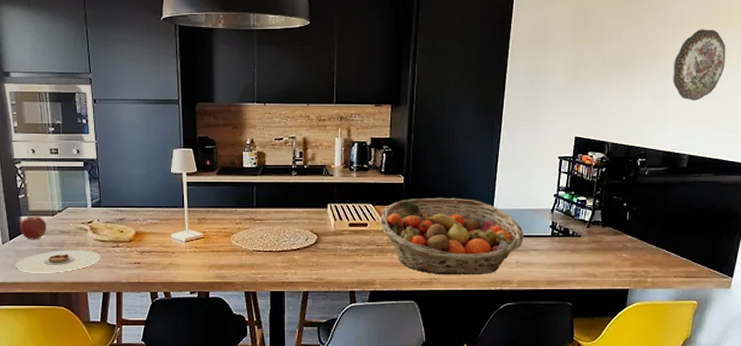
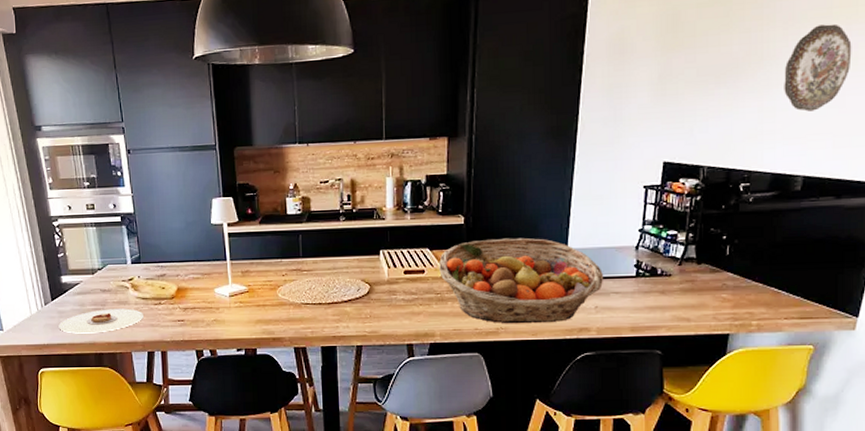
apple: present [20,214,46,240] -> none [61,274,87,300]

